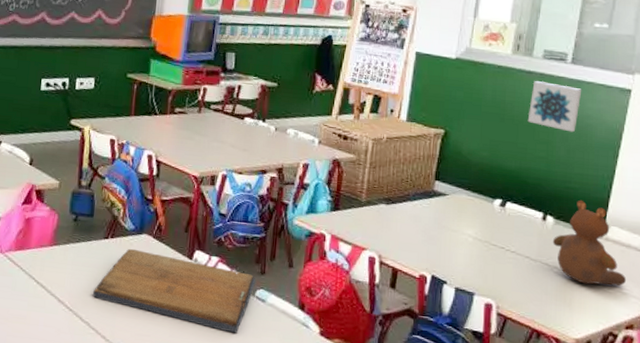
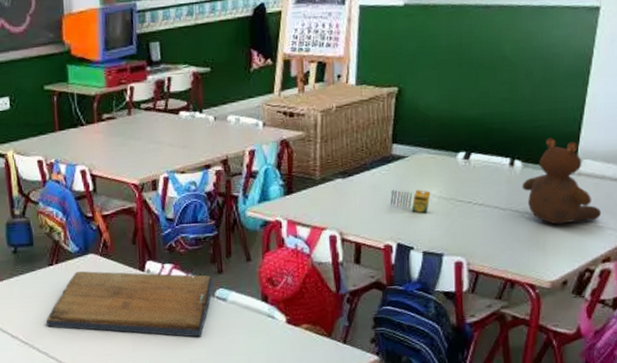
crayon: none [429,223,467,251] -> present [391,189,431,213]
wall art: present [527,81,582,133] -> none [487,14,546,66]

